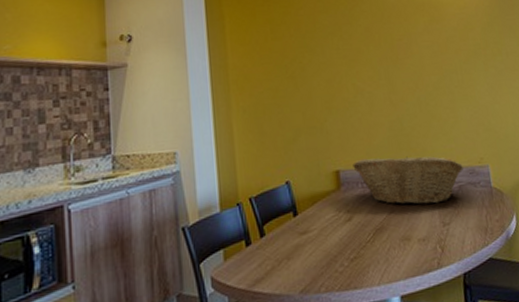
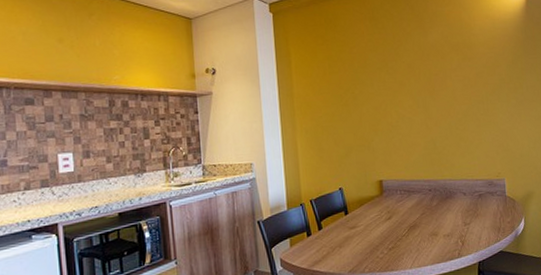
fruit basket: present [352,156,464,205] -> none [393,170,484,209]

